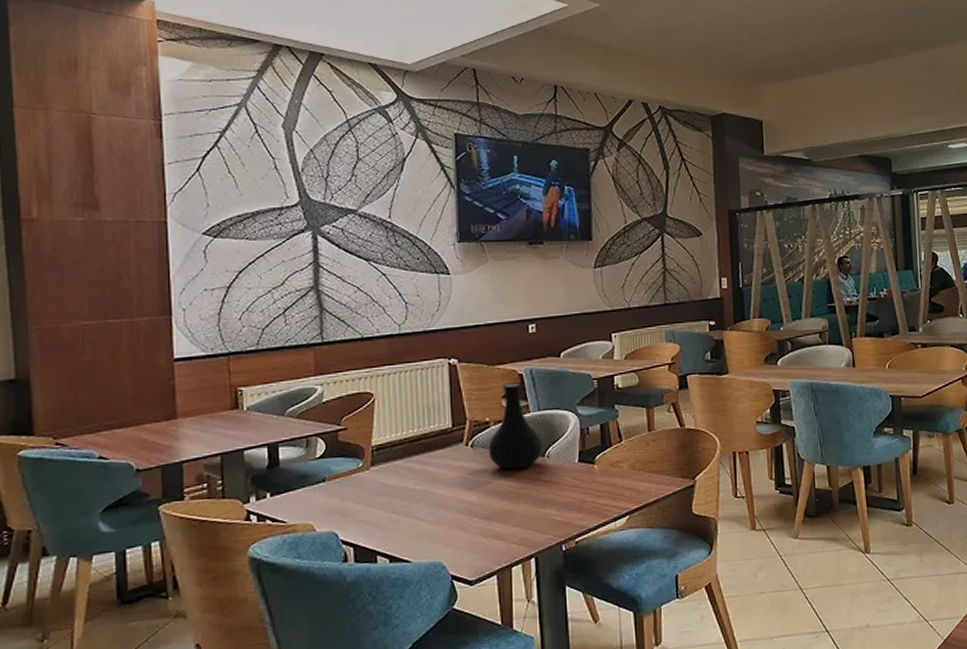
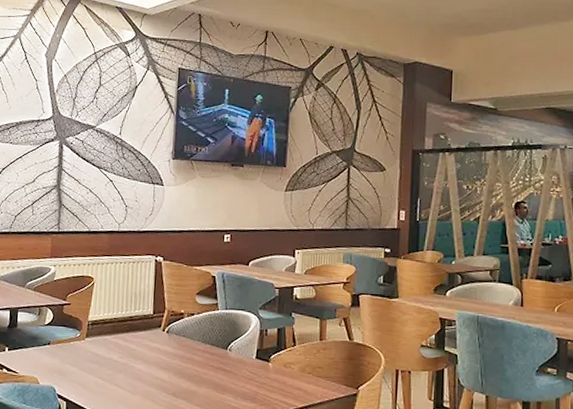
vase: present [488,383,542,470] -> none [180,283,226,358]

